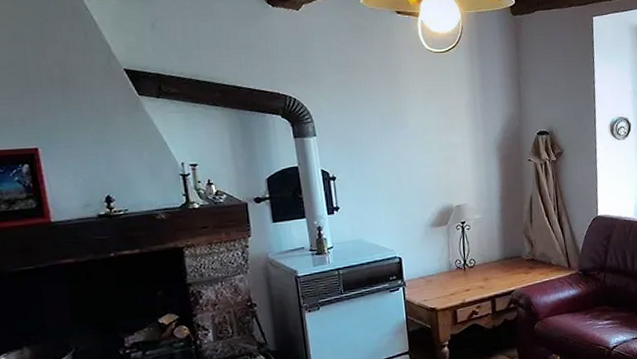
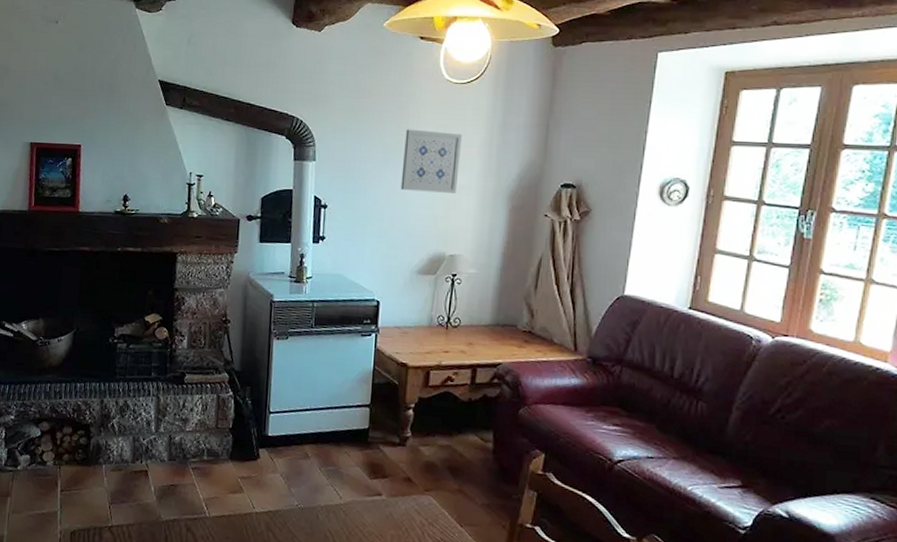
wall art: none [398,97,453,154] -> present [400,129,463,193]

